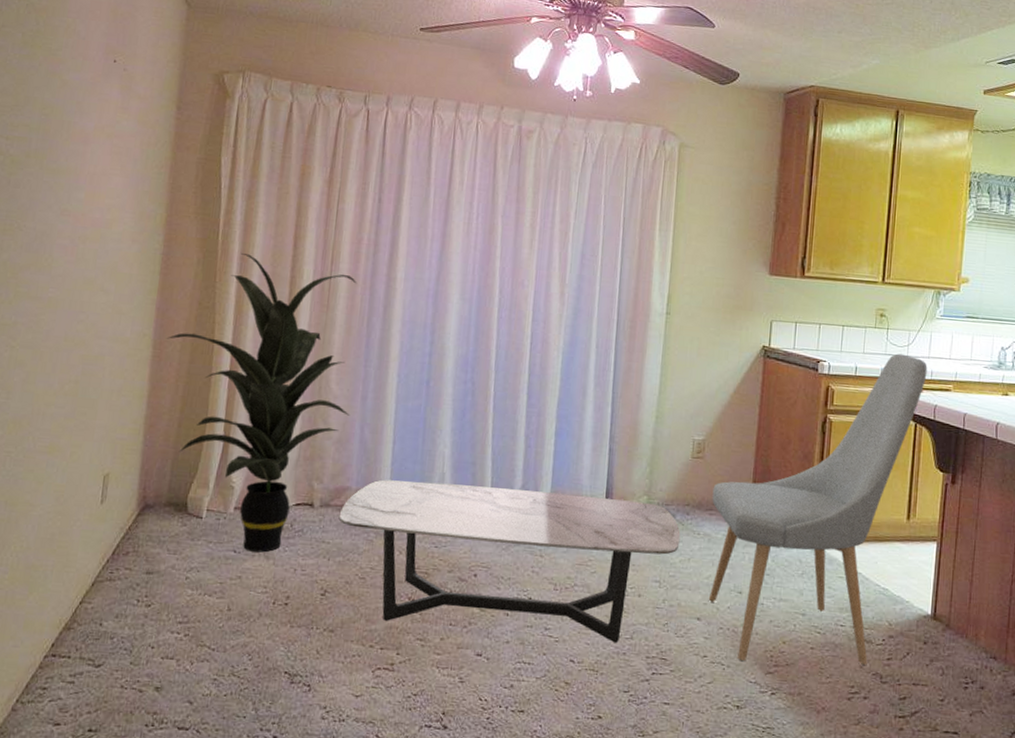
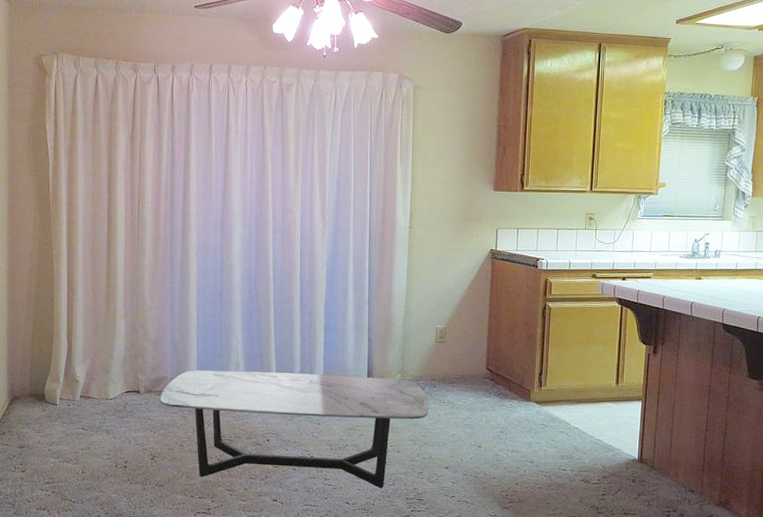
indoor plant: present [166,252,357,553] -> none [17,199,162,429]
chair: present [708,353,928,665] -> none [453,249,631,500]

